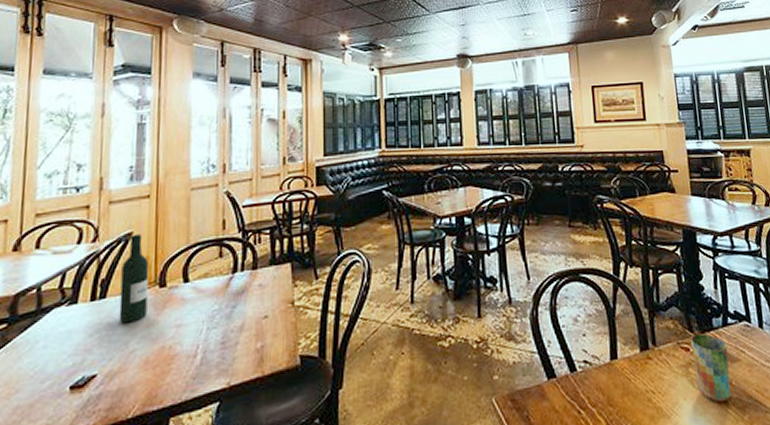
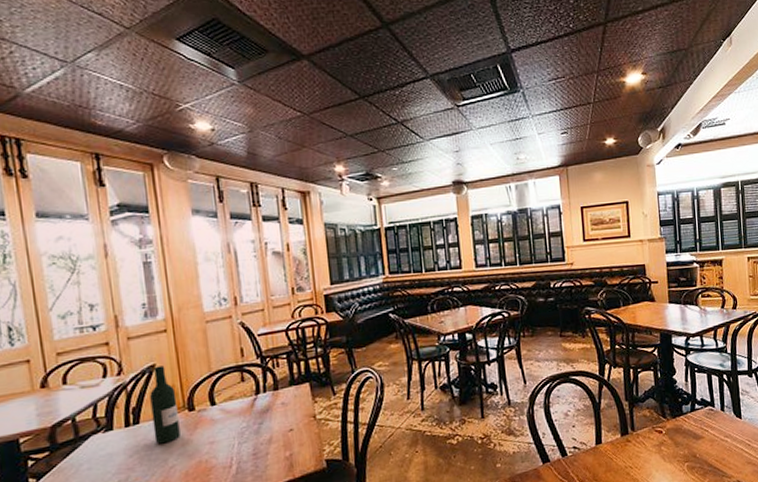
cup: present [690,334,731,403] -> none [663,418,695,472]

